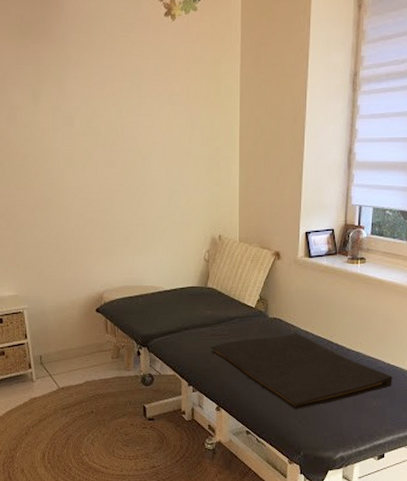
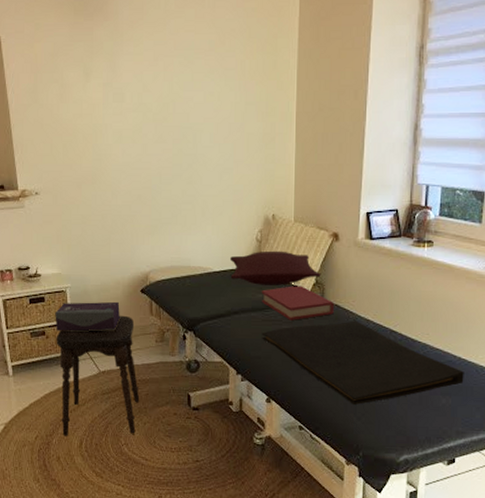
tissue box: none [13,321,77,351] -> present [55,301,120,331]
stool: none [15,334,98,450] -> present [56,315,140,436]
pillow: none [179,269,265,302] -> present [229,250,321,285]
hardback book: none [210,302,277,334] -> present [262,286,334,320]

